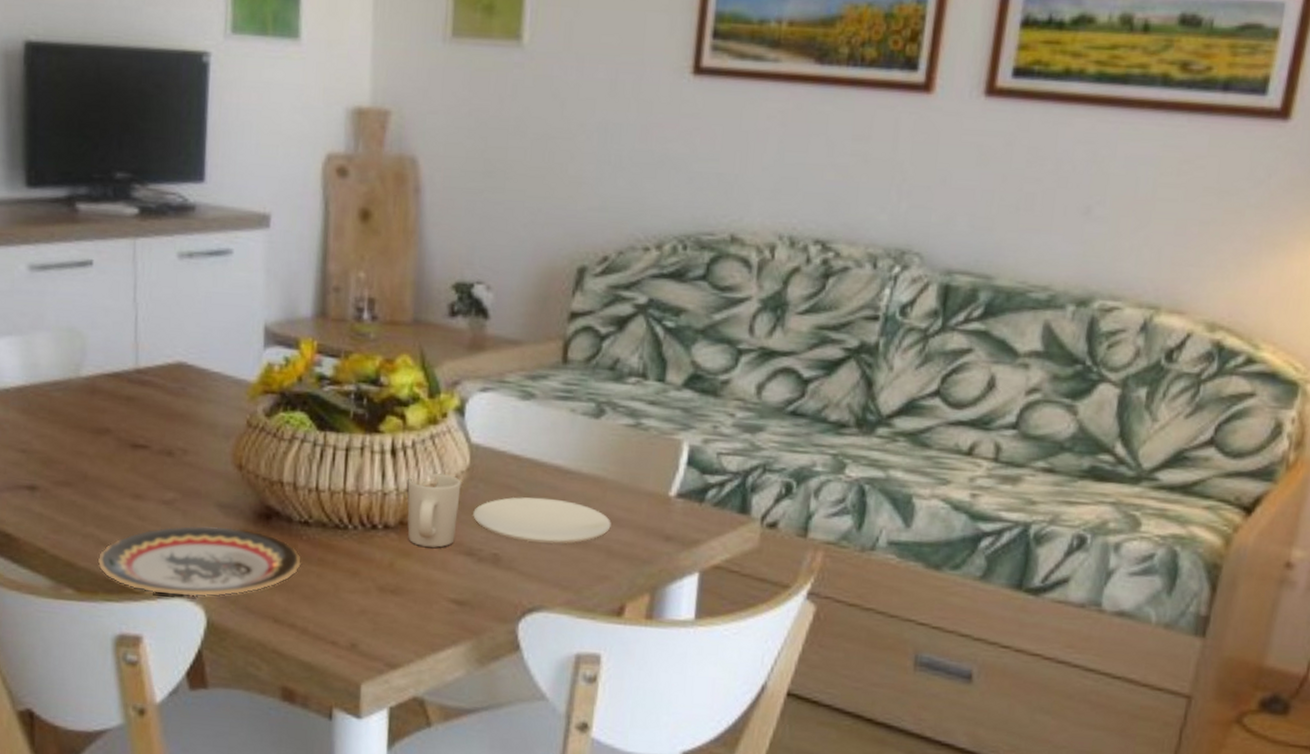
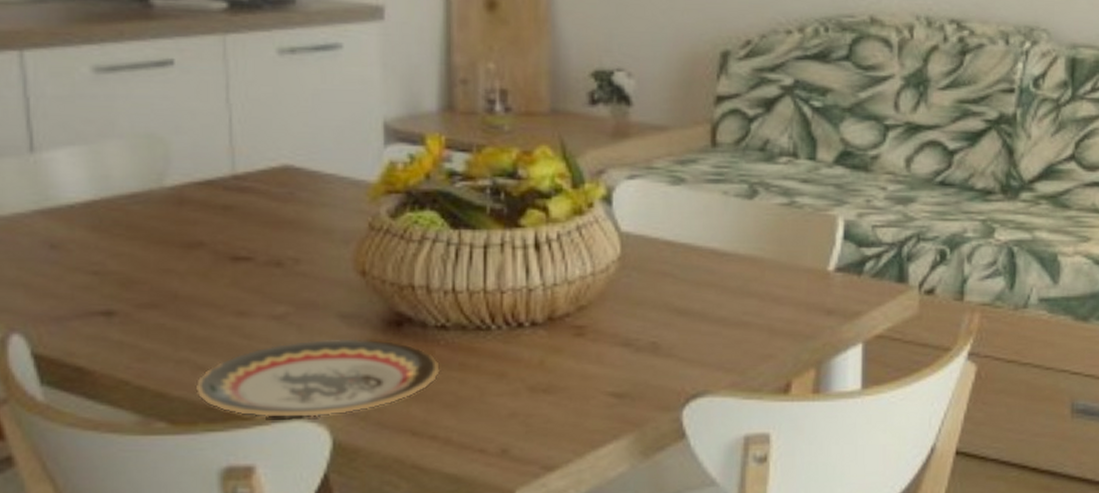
mug: present [407,473,461,548] -> none [555,265,613,341]
plate: present [473,497,611,544] -> none [627,281,772,327]

